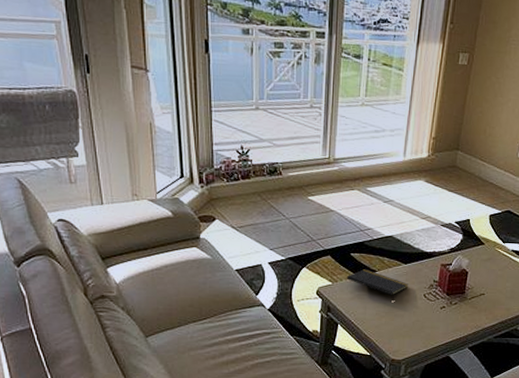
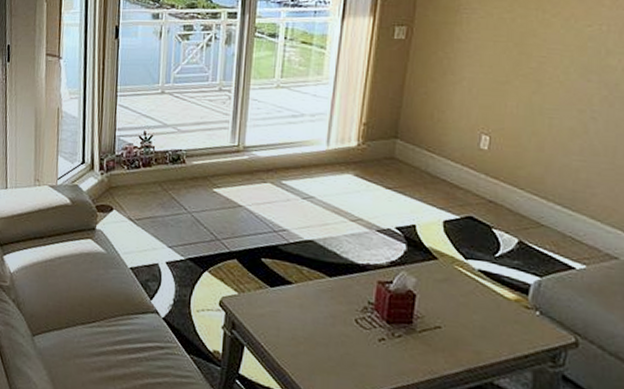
notepad: present [346,269,409,301] -> none [255,279,335,323]

